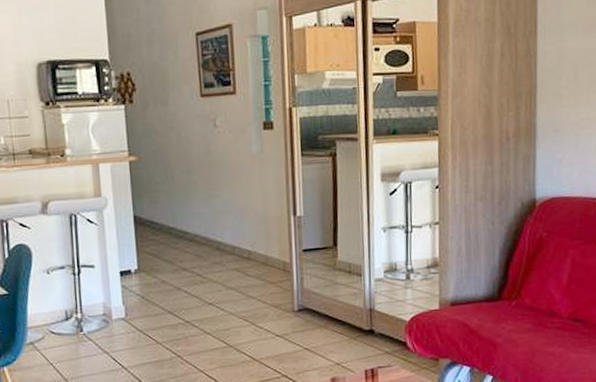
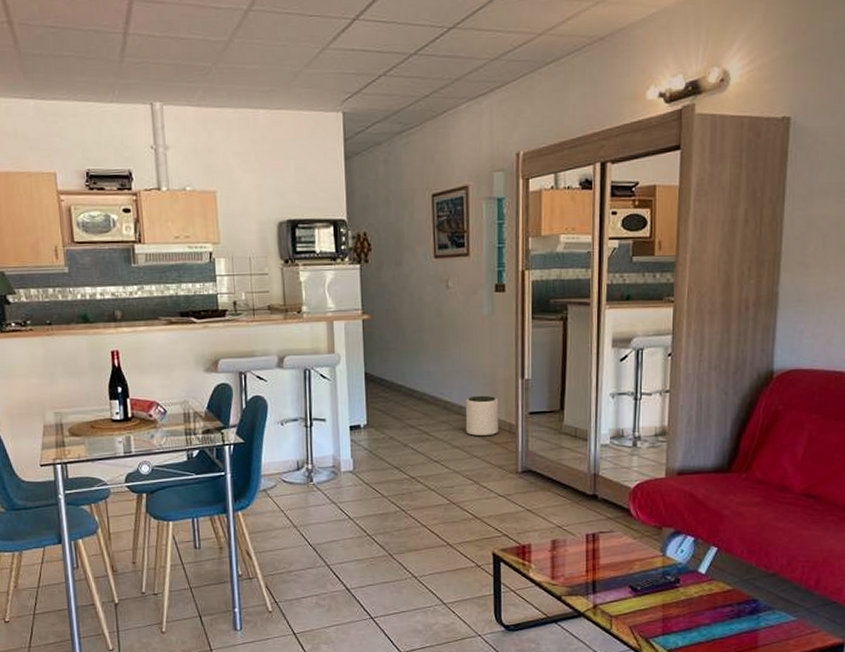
plant pot: none [238,234,274,277] -> present [465,395,499,437]

